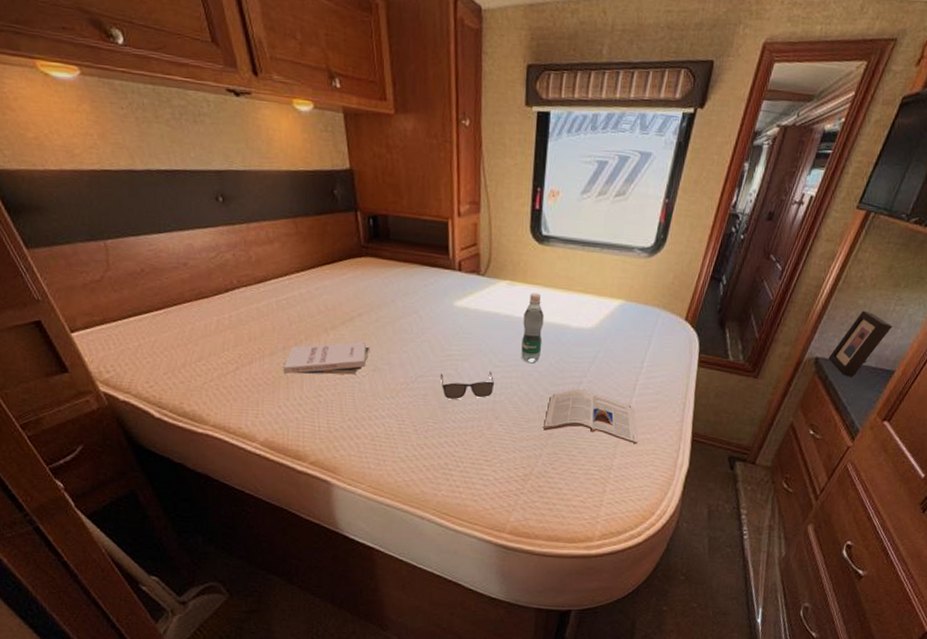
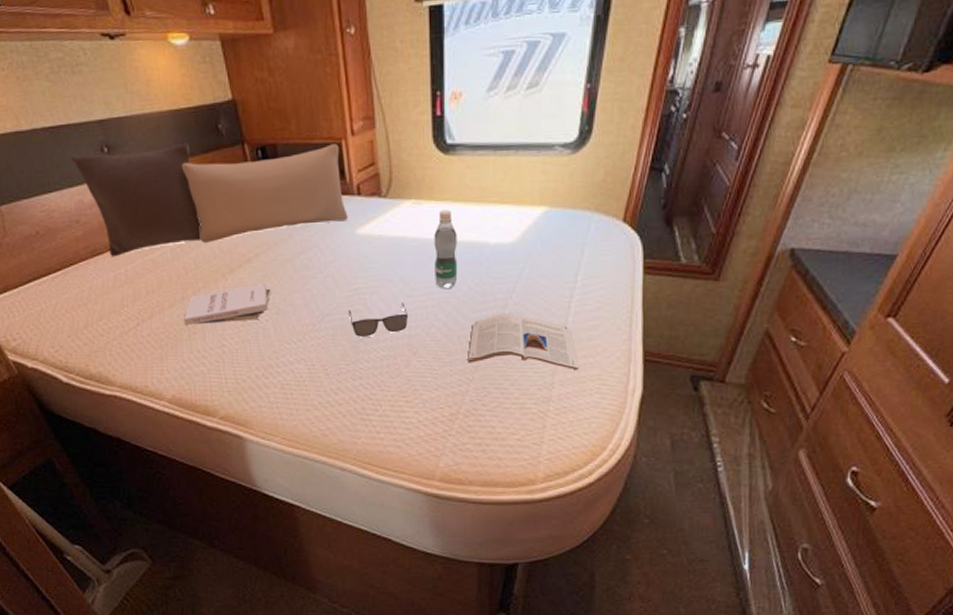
pillow: none [184,199,309,302] -> present [70,143,202,257]
pillow: none [295,221,448,299] -> present [182,144,348,243]
picture frame: present [828,310,893,377] -> none [807,185,890,268]

